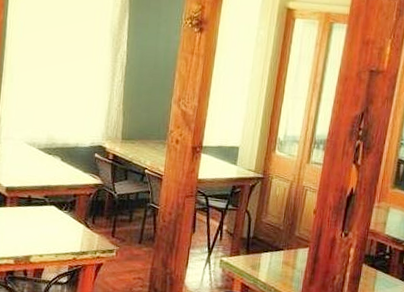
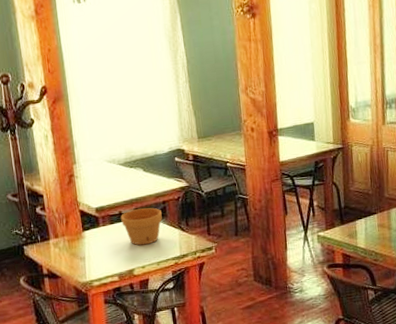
flower pot: none [29,196,71,234] -> present [121,207,162,246]

